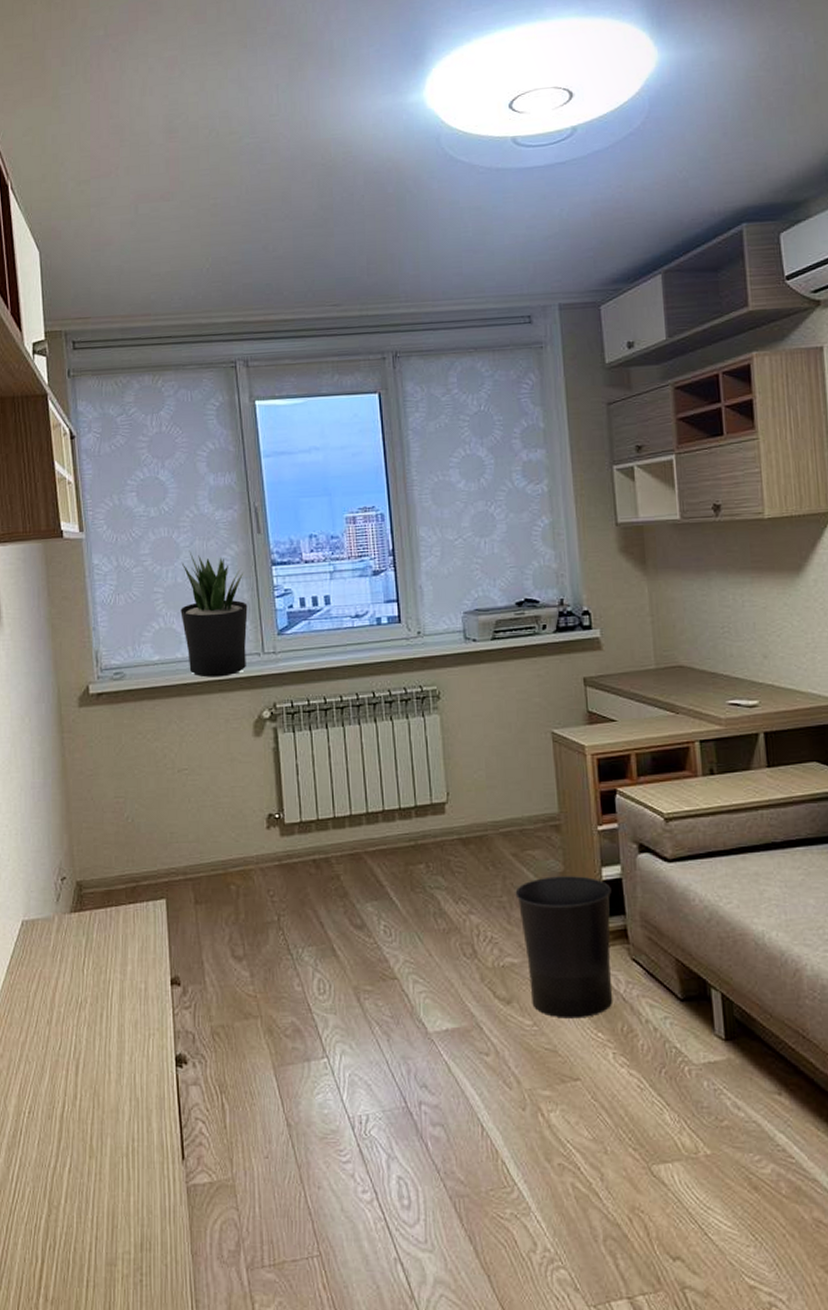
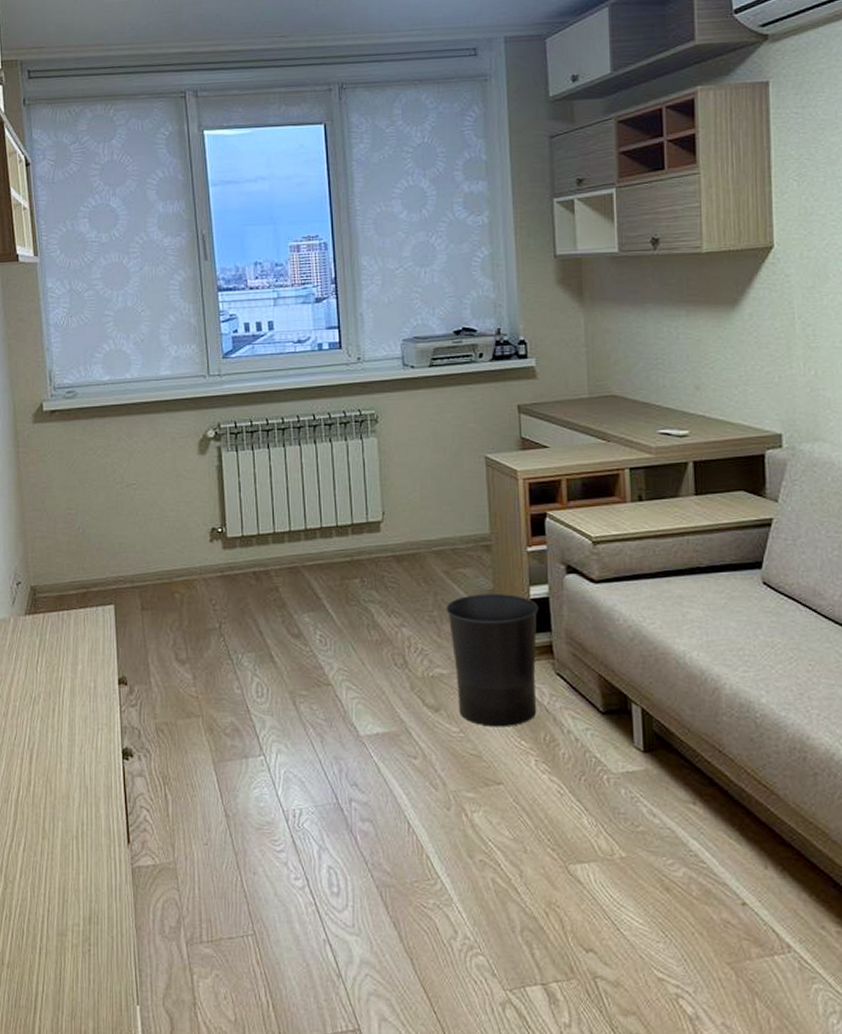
planter: present [180,550,248,678] -> none [130,275,194,398]

